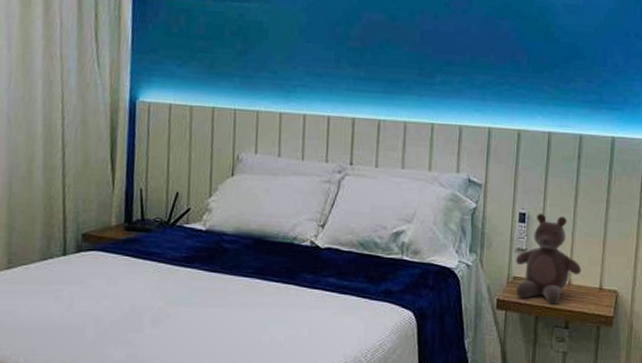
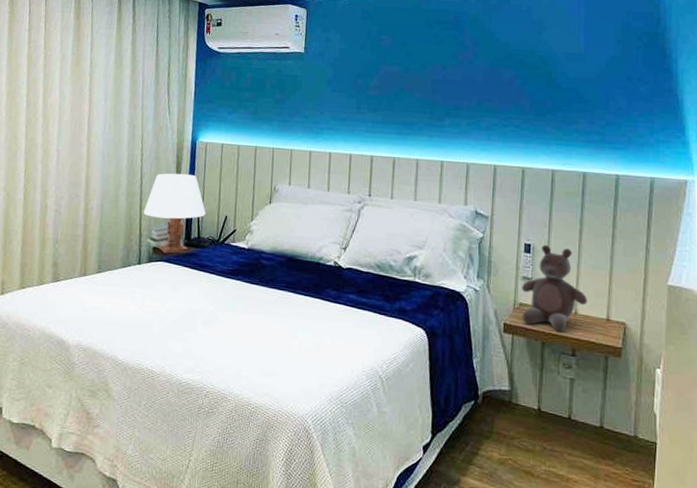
table lamp: none [68,141,151,241] -> present [144,173,206,254]
books: none [73,202,125,234] -> present [146,222,185,248]

